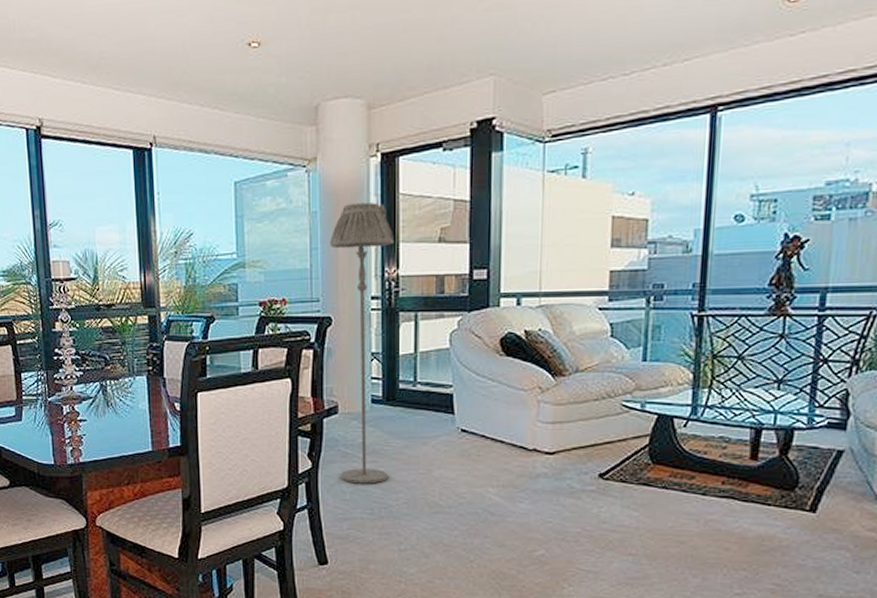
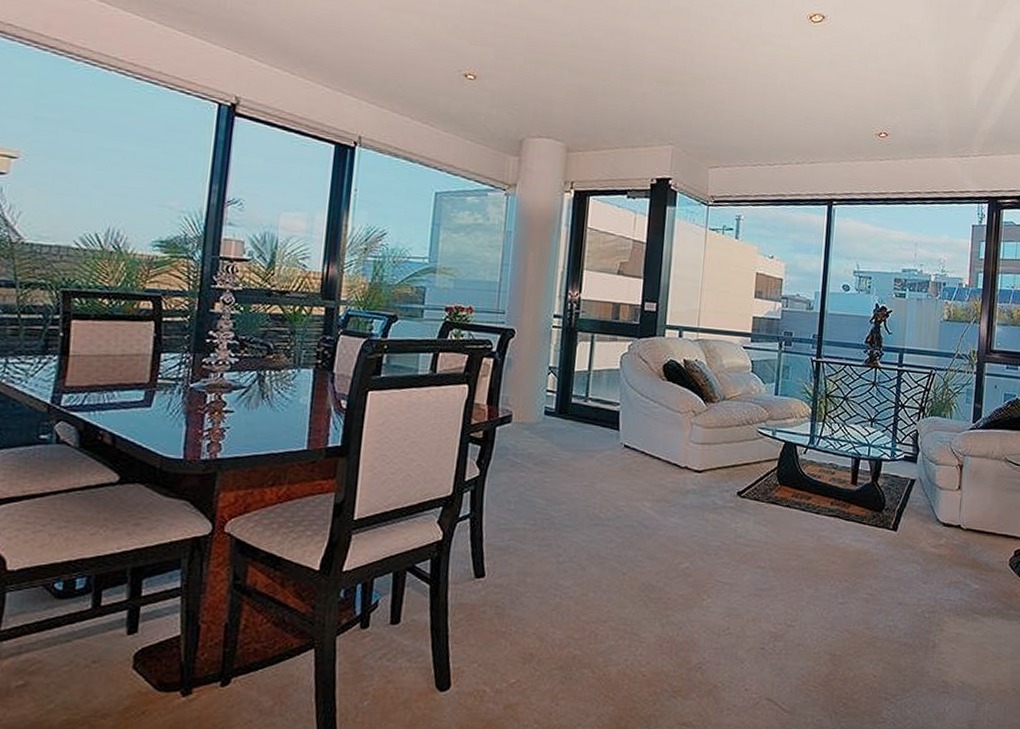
floor lamp: present [330,202,394,484] -> none [507,229,579,495]

